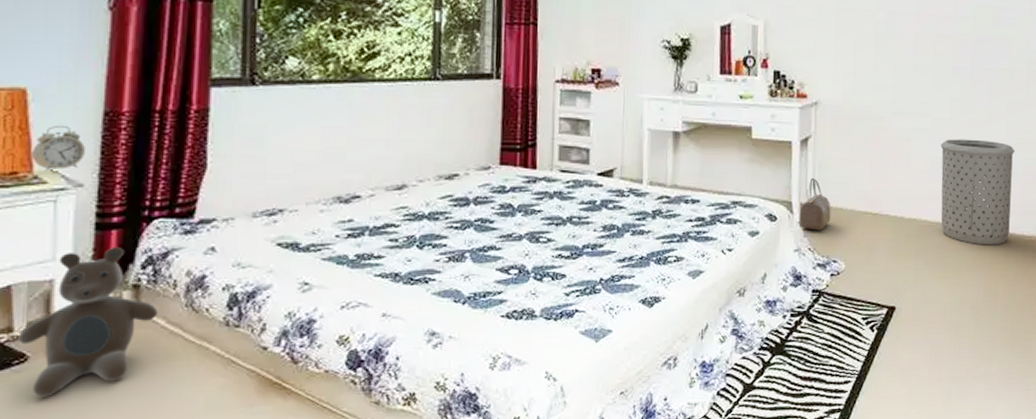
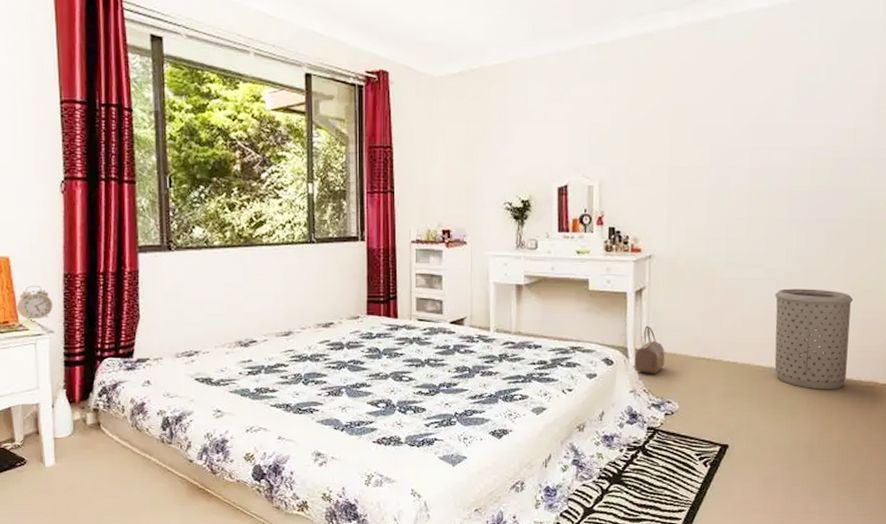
teddy bear: present [18,246,159,397] -> none [19,379,113,491]

